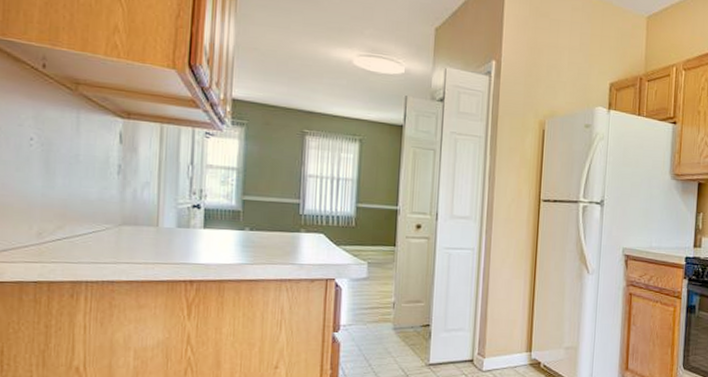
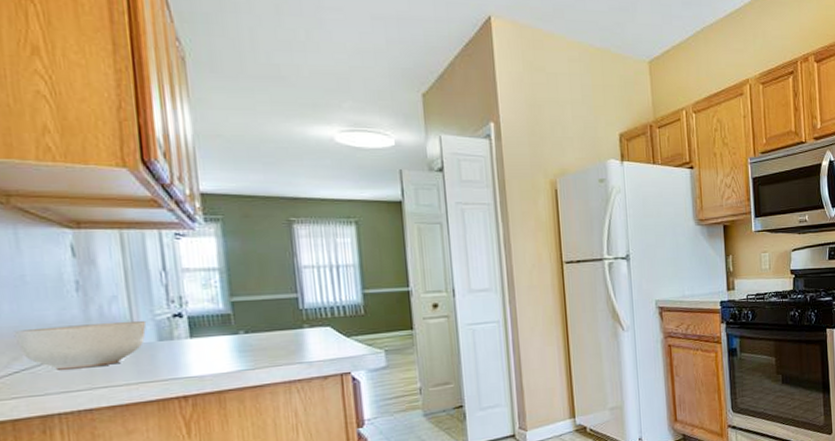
bowl: none [62,202,170,244] -> present [13,320,147,370]

